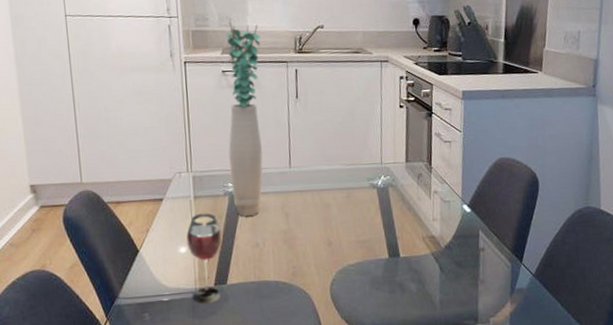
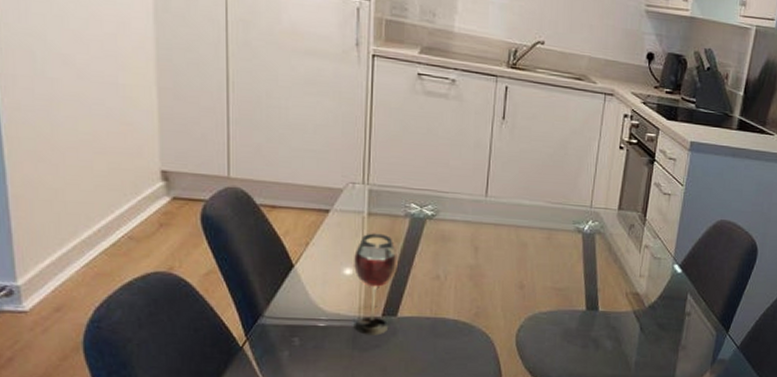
vase: present [226,21,263,216] -> none [415,17,469,244]

